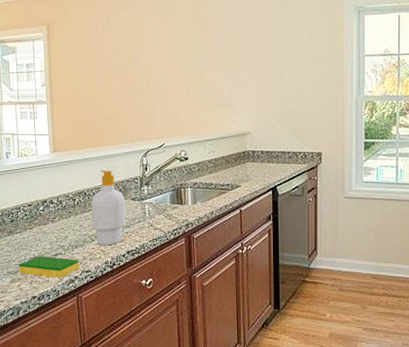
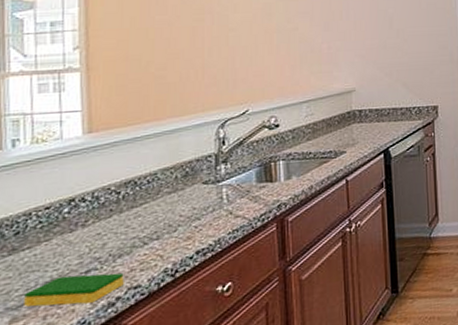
soap bottle: present [91,170,126,246] -> none [144,149,194,249]

